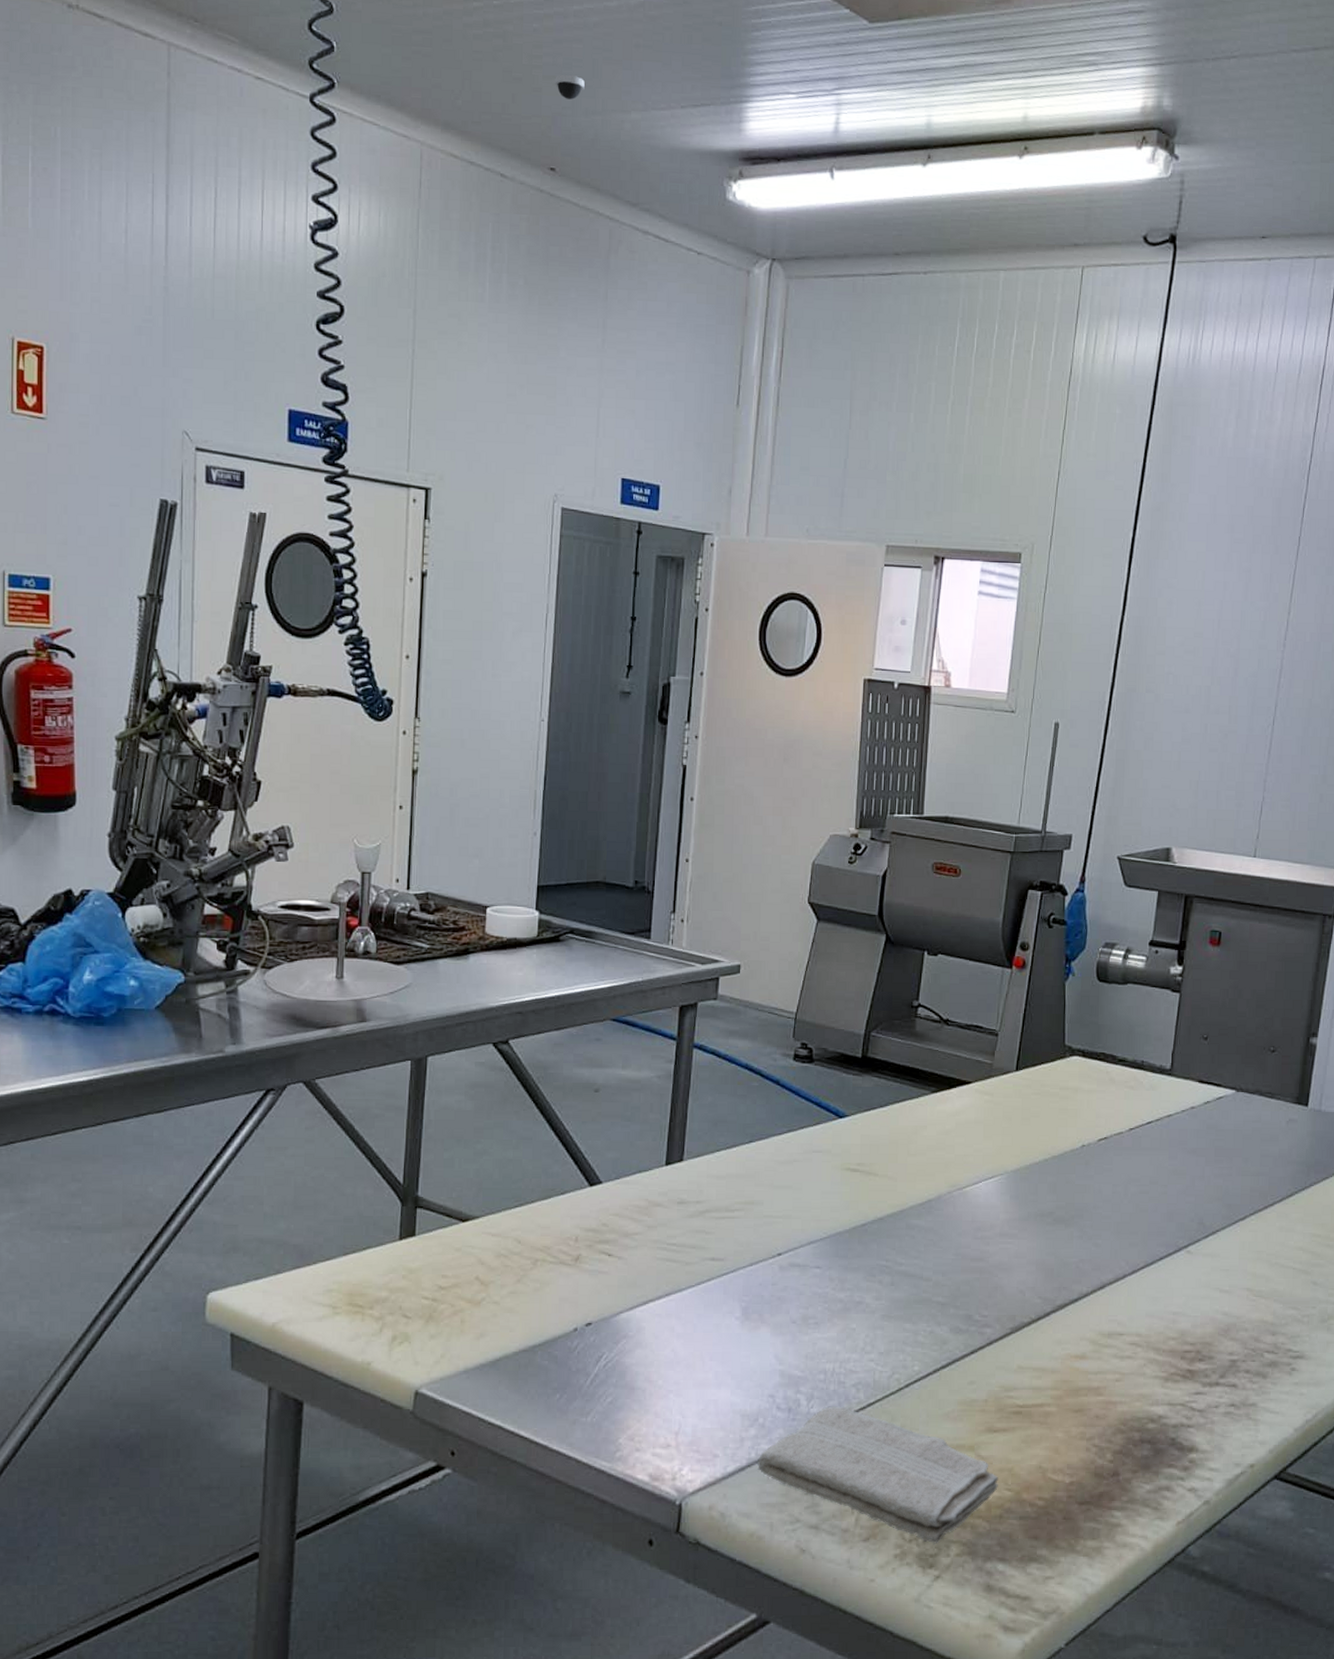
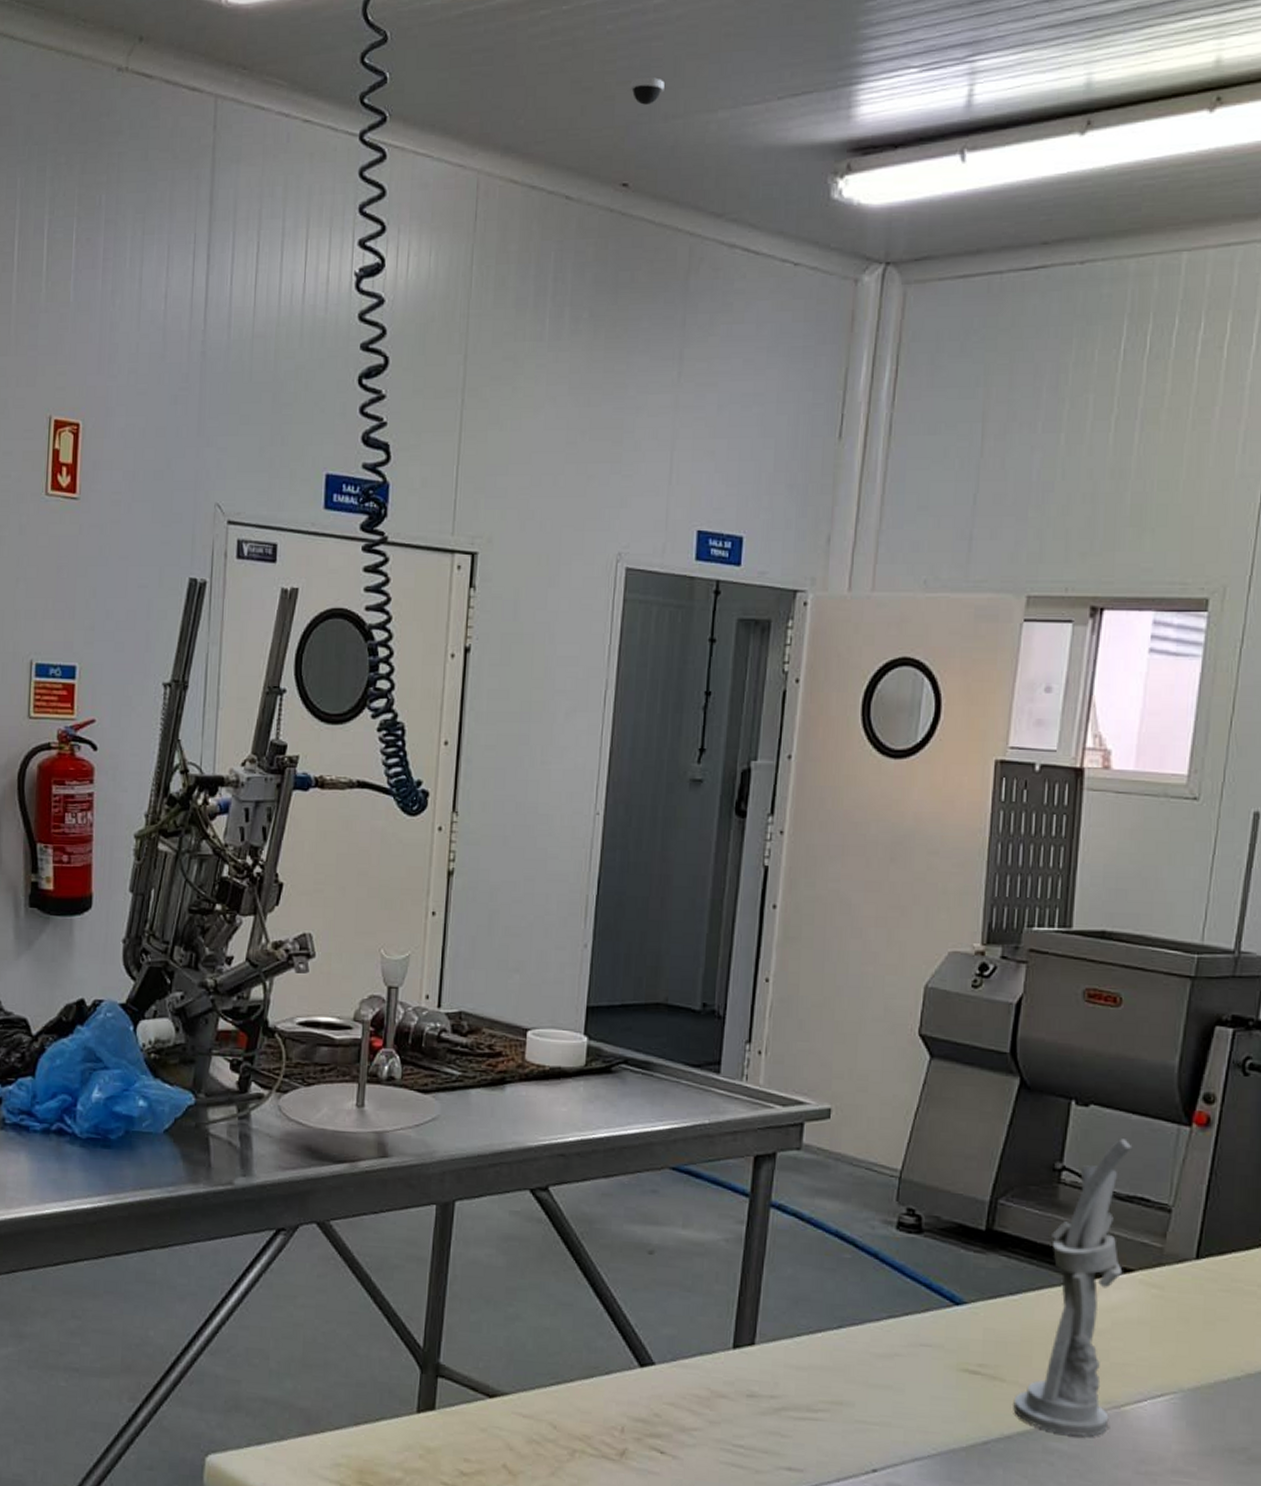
utensil holder: none [884,979,970,1214] -> present [1013,1137,1133,1436]

